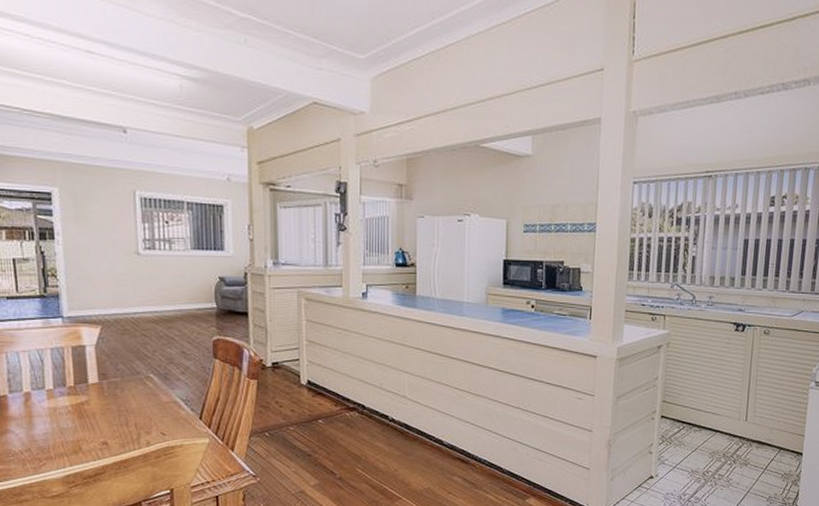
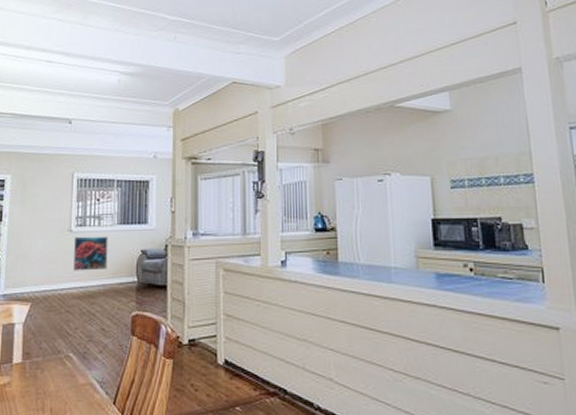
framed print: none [142,260,183,296] -> present [73,236,108,271]

